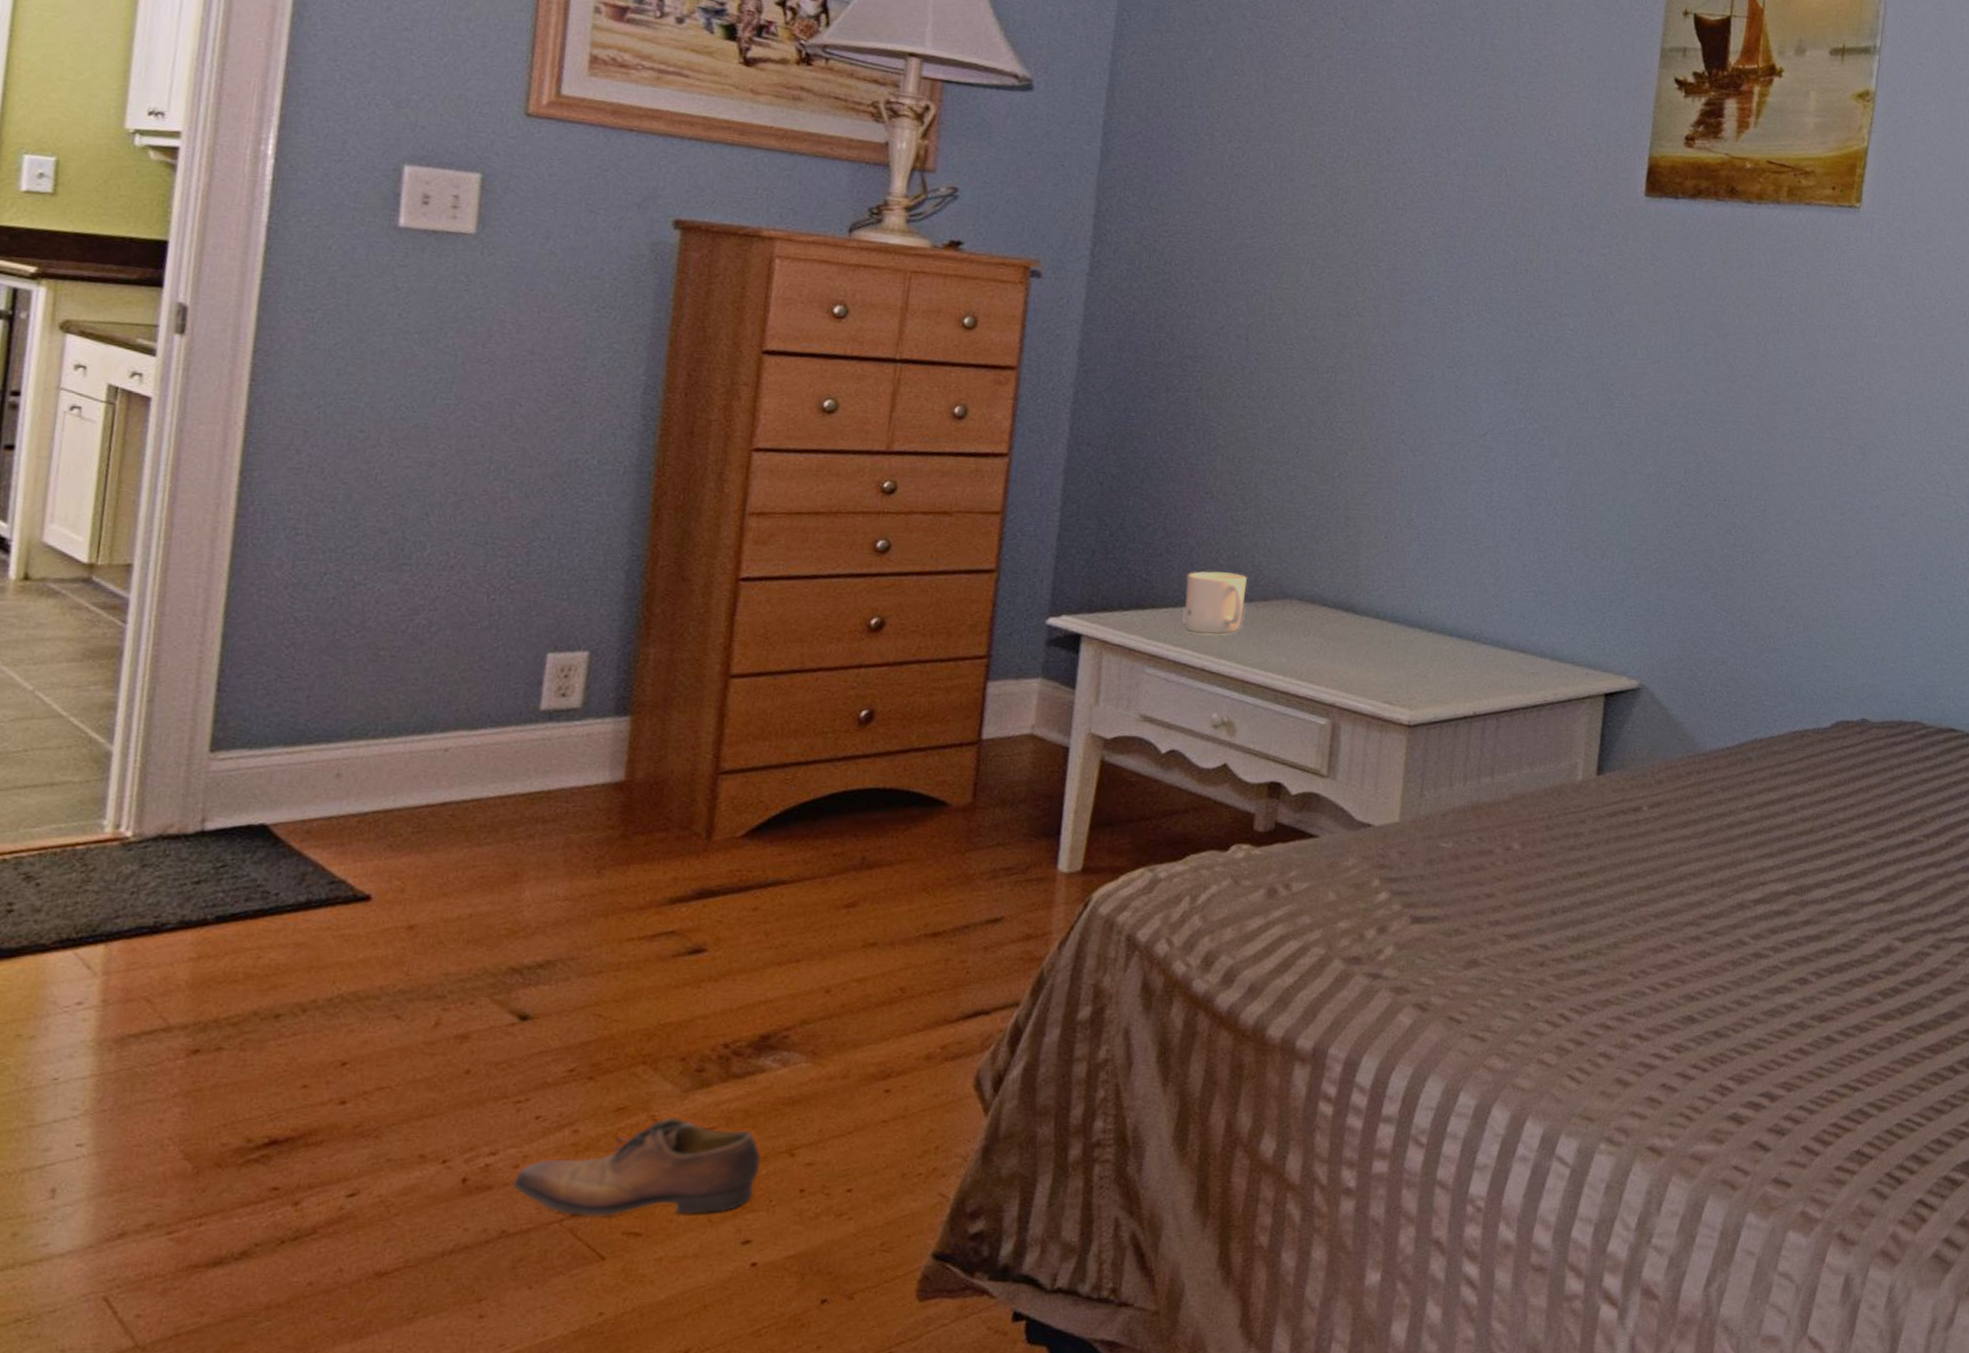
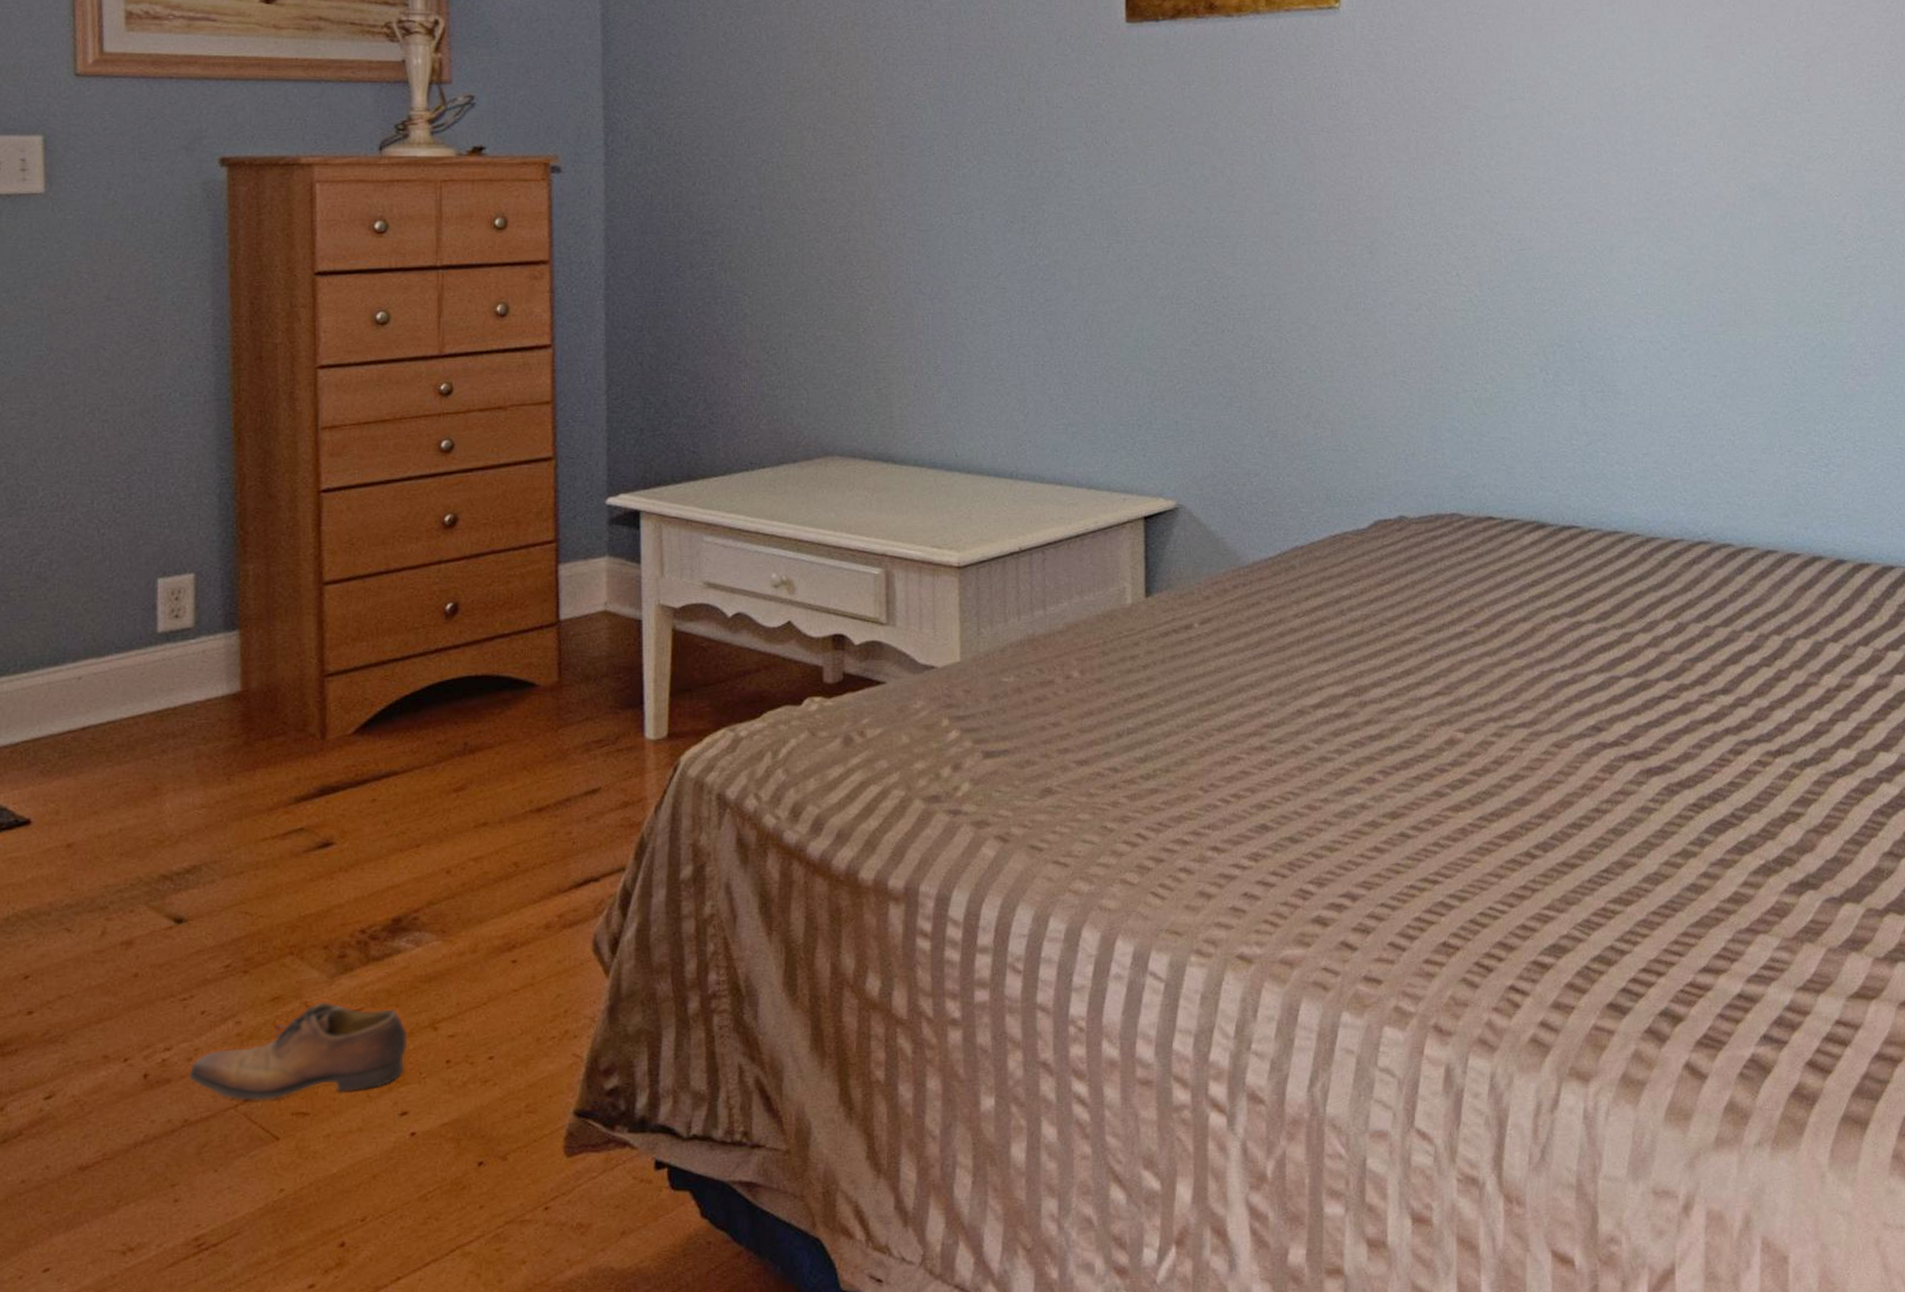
mug: present [1184,571,1247,635] -> none [731,437,788,498]

